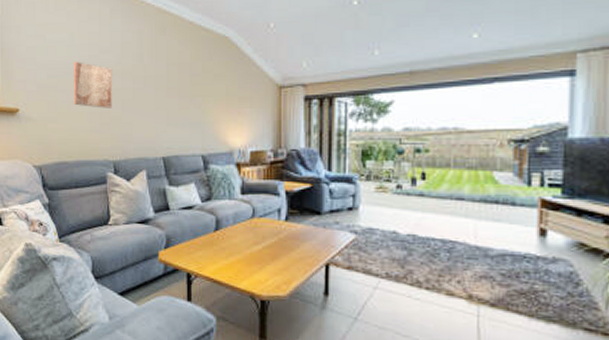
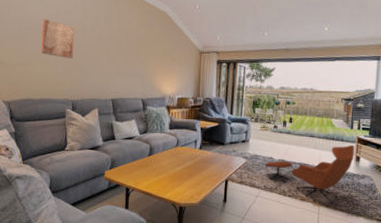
lounge chair: none [384,212,537,302] -> present [264,145,355,204]

